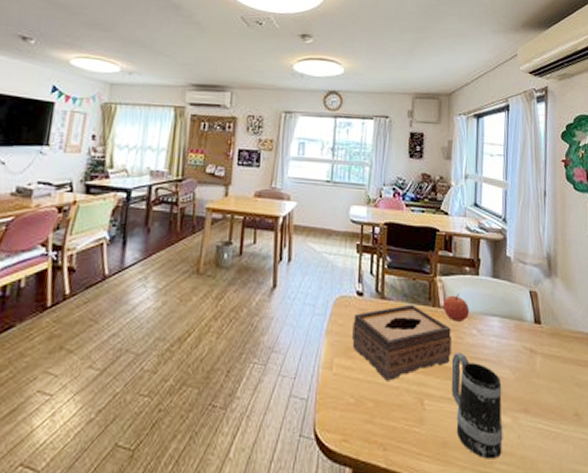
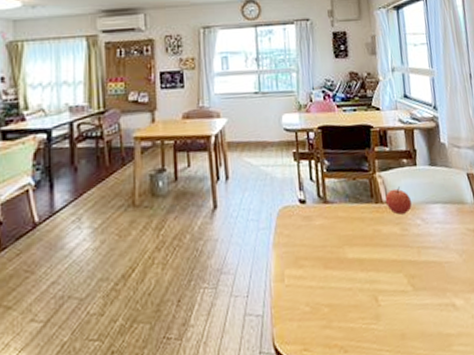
tissue box: present [352,304,452,381] -> none [299,204,399,284]
mug: present [451,352,503,459] -> none [400,243,459,344]

